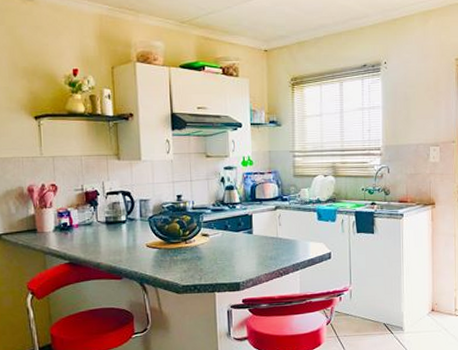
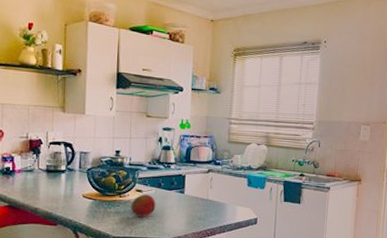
fruit: none [198,238,224,262] -> present [130,194,156,217]

